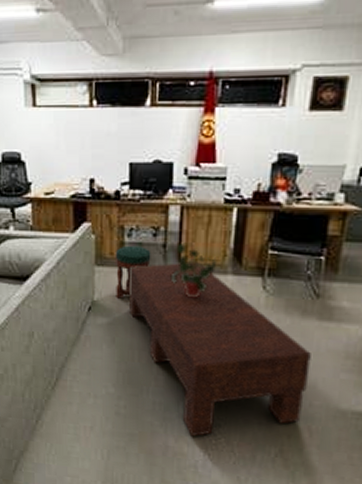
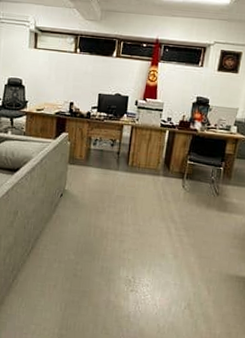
stool: present [116,245,151,299] -> none [81,151,109,189]
coffee table: present [128,262,311,437] -> none [90,165,212,294]
potted plant: present [170,244,218,298] -> none [120,152,154,192]

